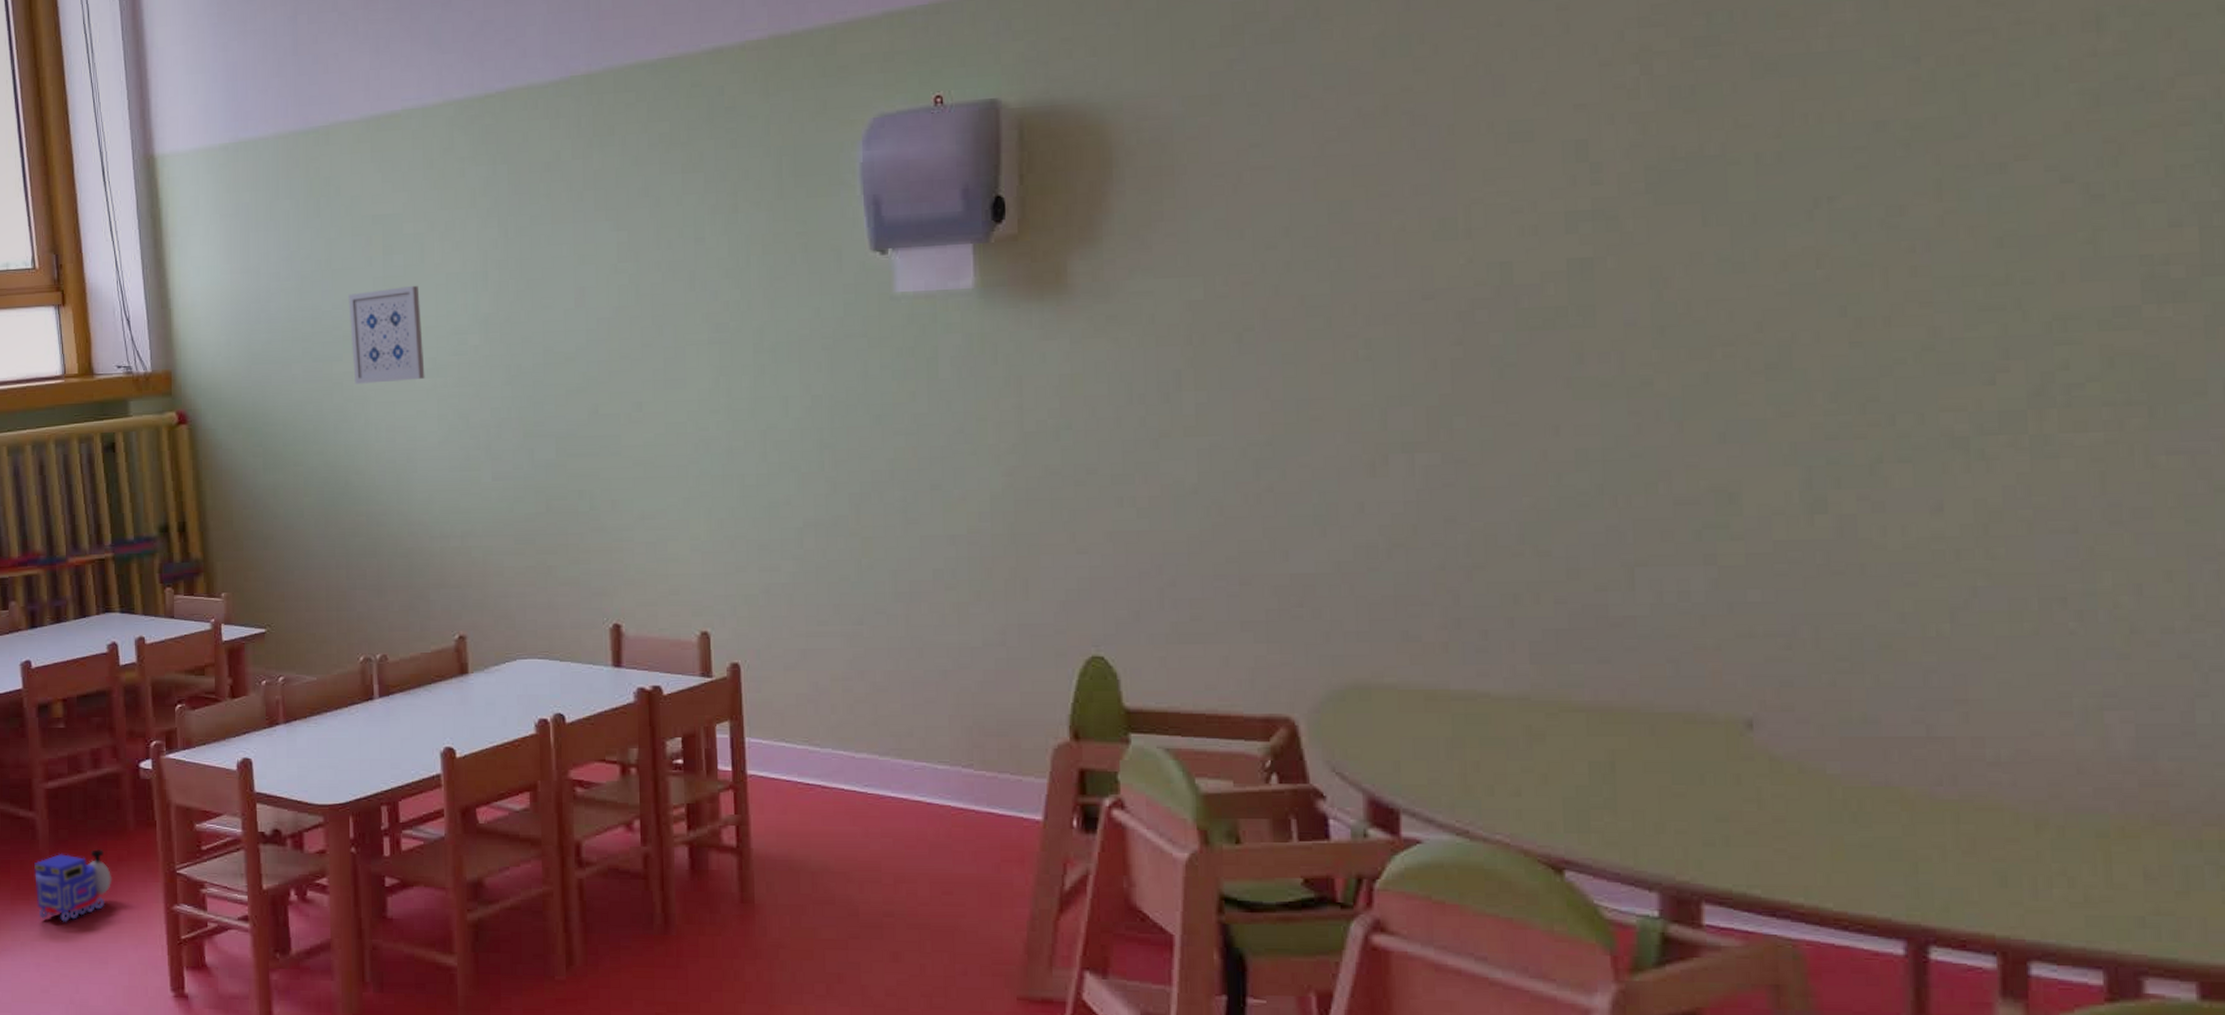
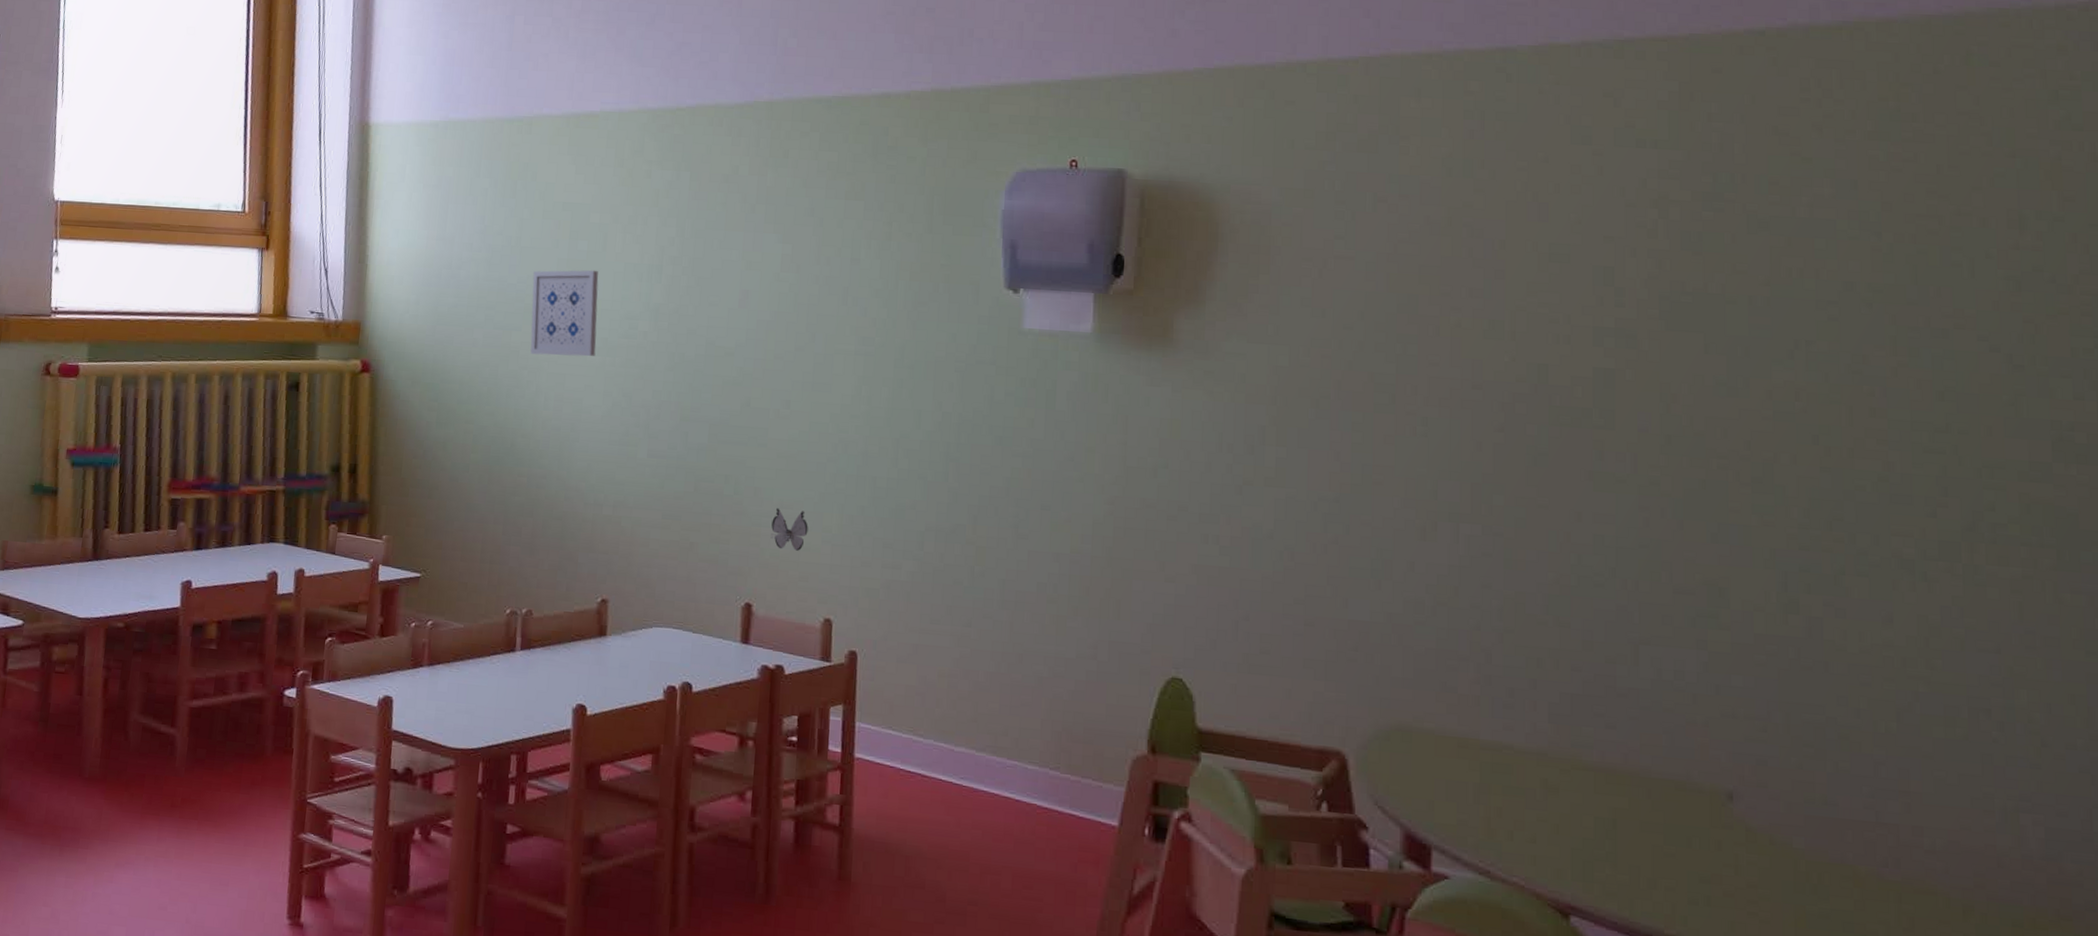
toy train: present [34,849,113,922] -> none [166,771,244,841]
decorative butterfly: none [634,519,674,563] -> present [771,507,808,551]

